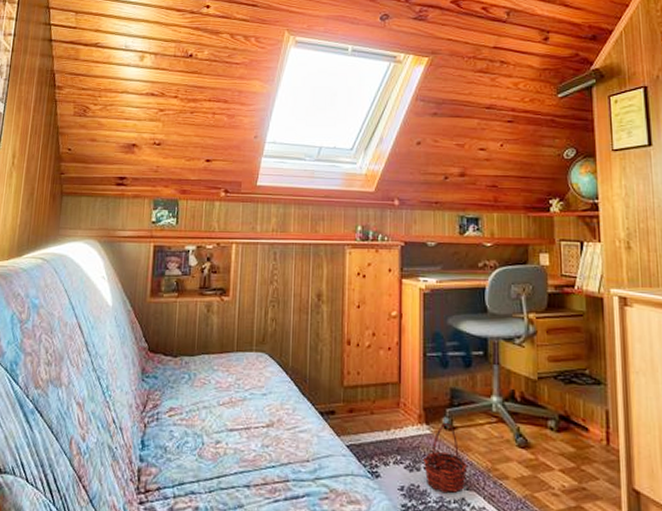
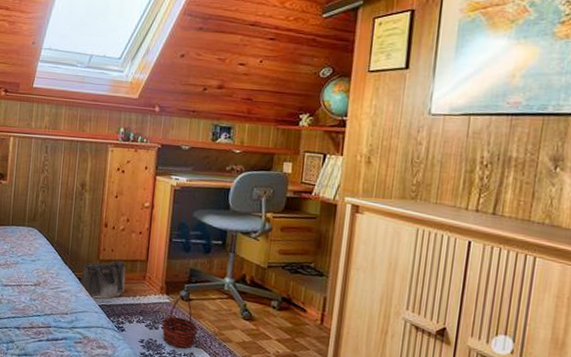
saddlebag: none [321,386,376,437] -> present [79,261,126,299]

